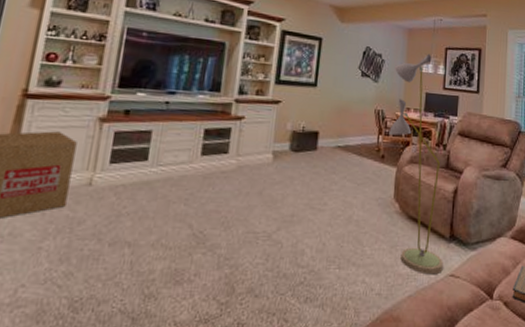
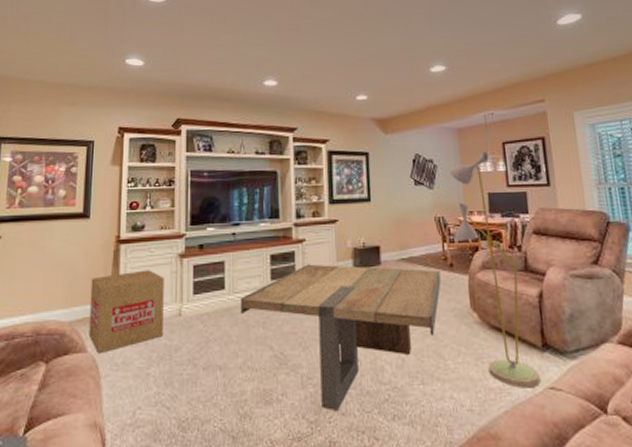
coffee table: none [161,142,372,292] -> present [240,264,441,411]

